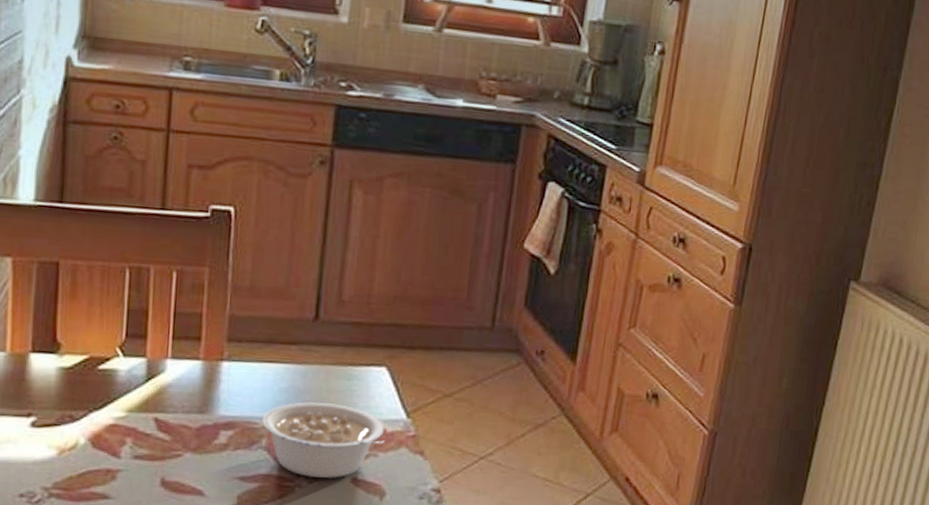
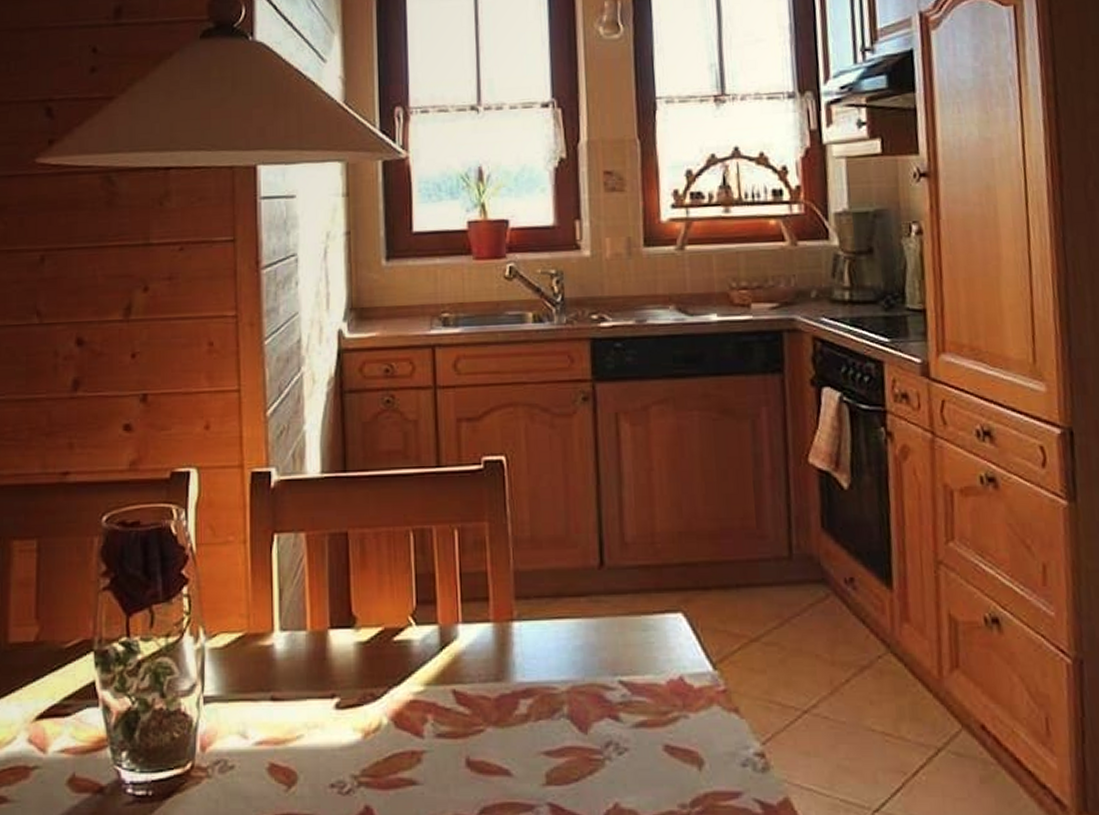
legume: present [261,402,386,478] -> none [560,660,695,747]

